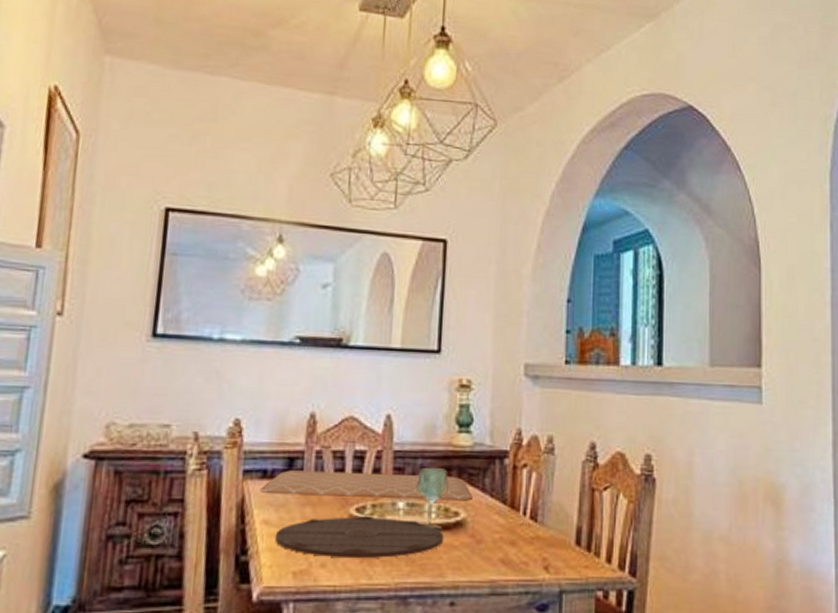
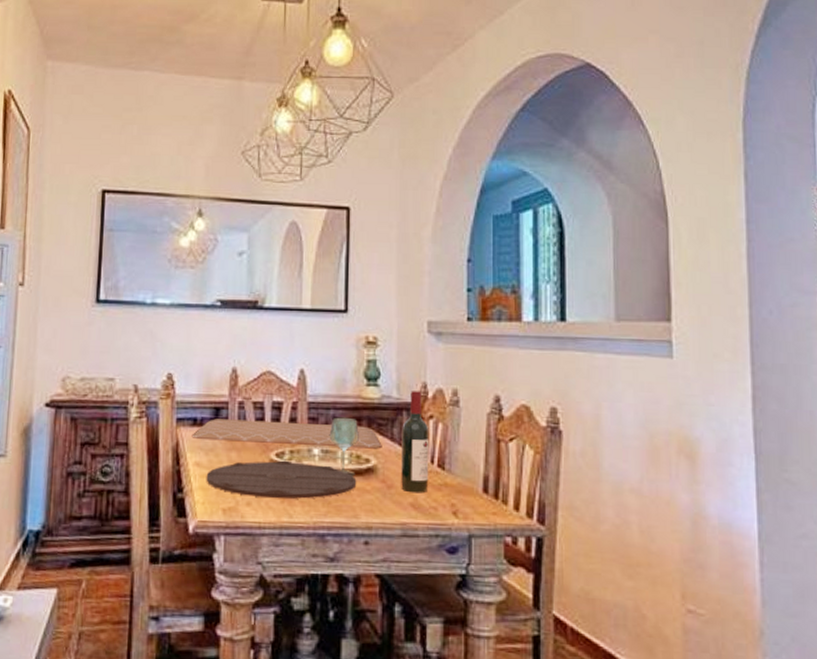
wine bottle: none [491,438,523,548] -> present [401,391,430,493]

